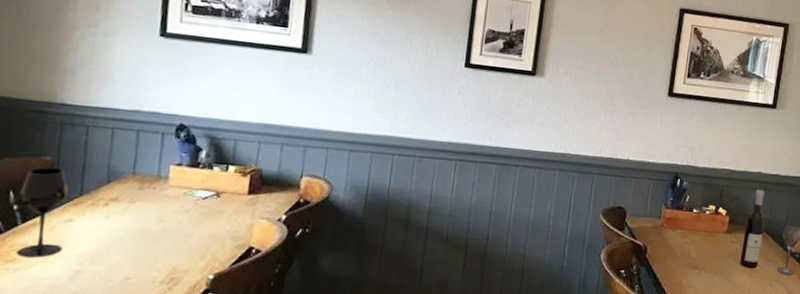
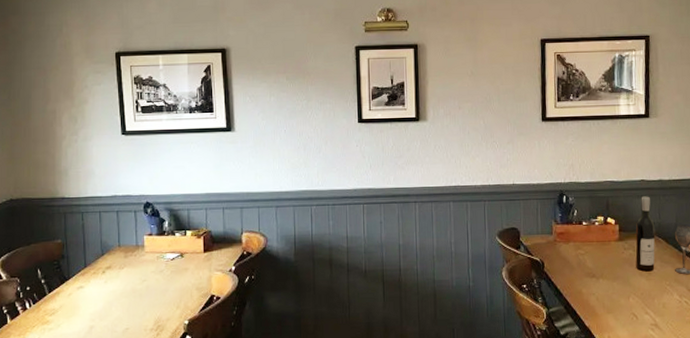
wineglass: present [16,167,68,258] -> none [44,248,78,319]

